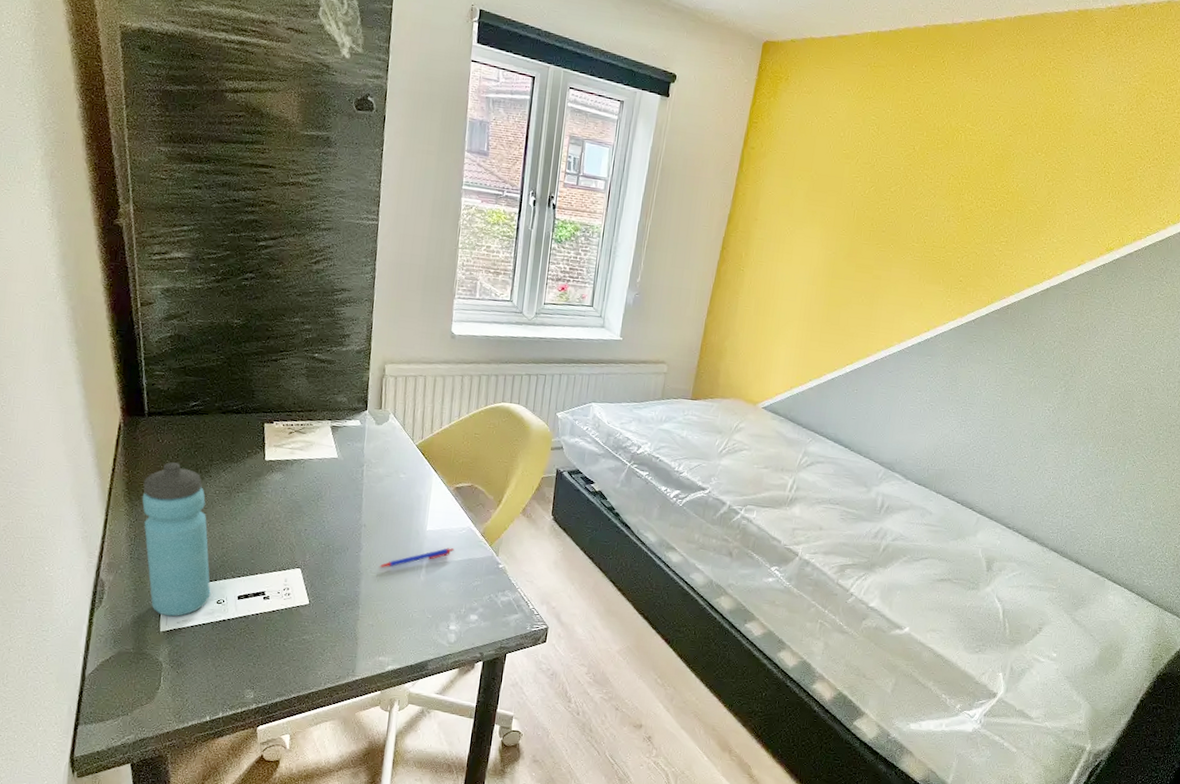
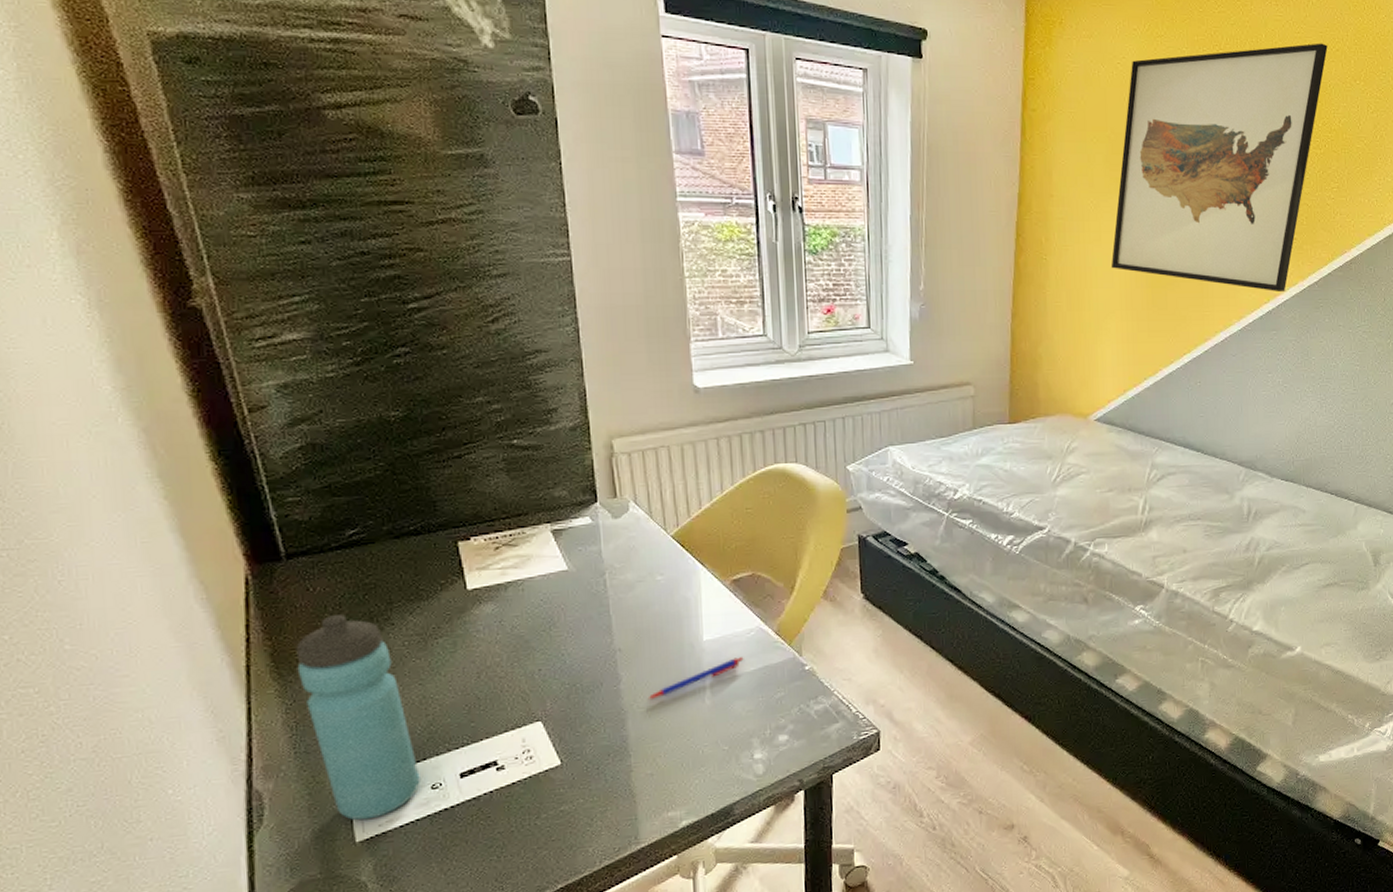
wall art: none [796,115,1017,324] -> present [1111,43,1328,291]

